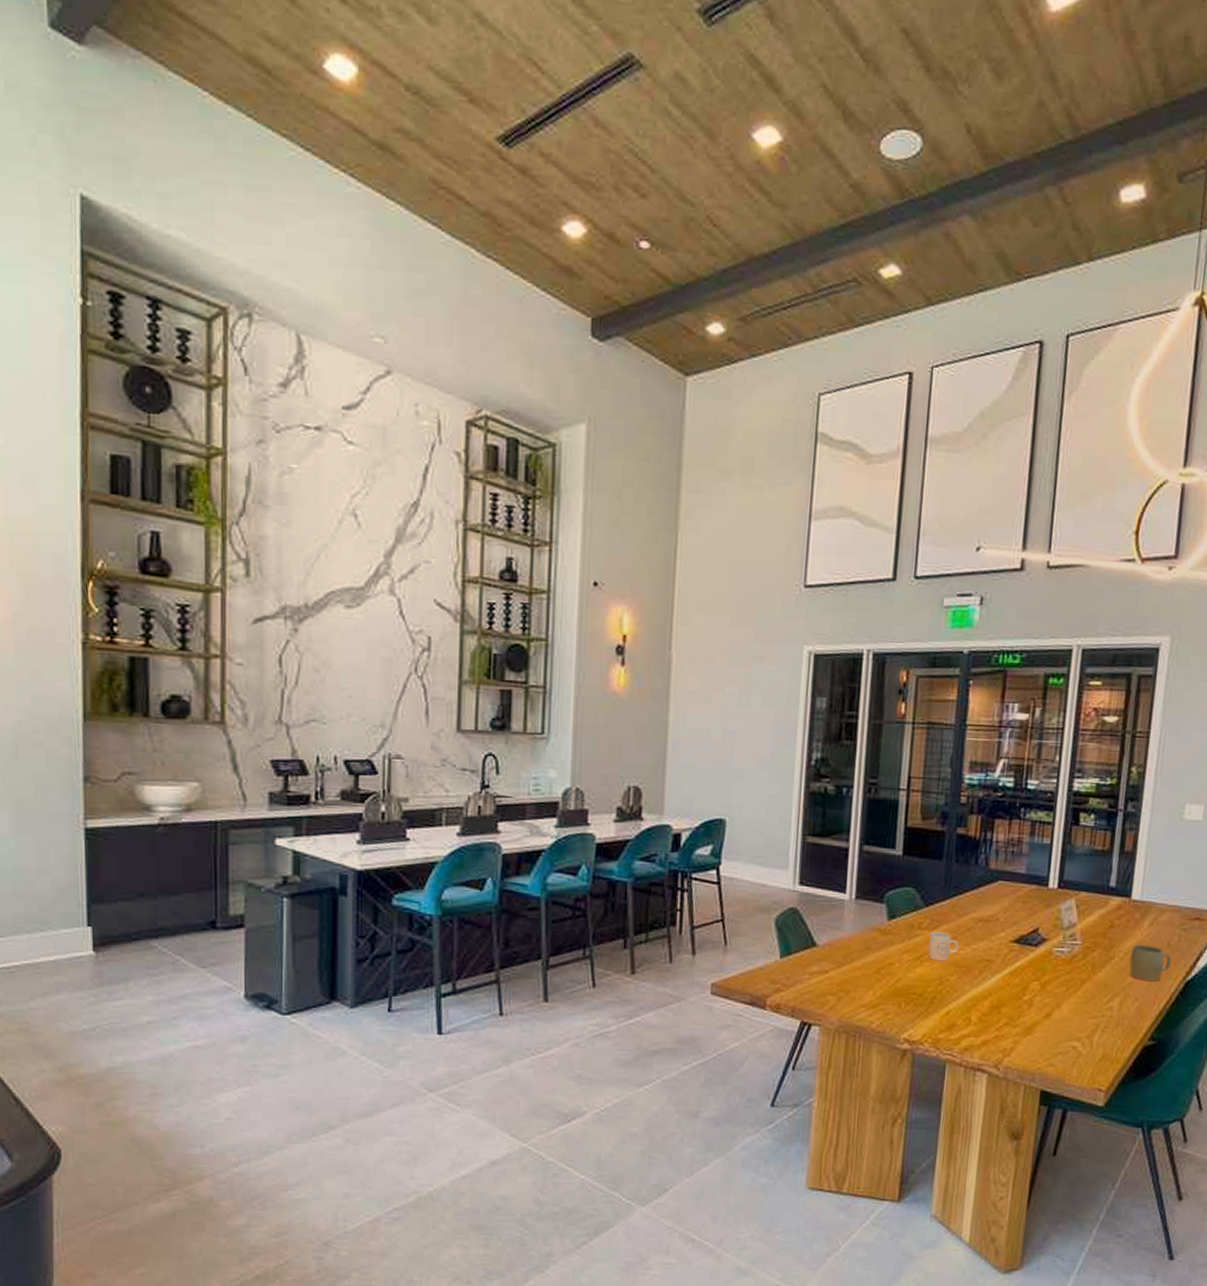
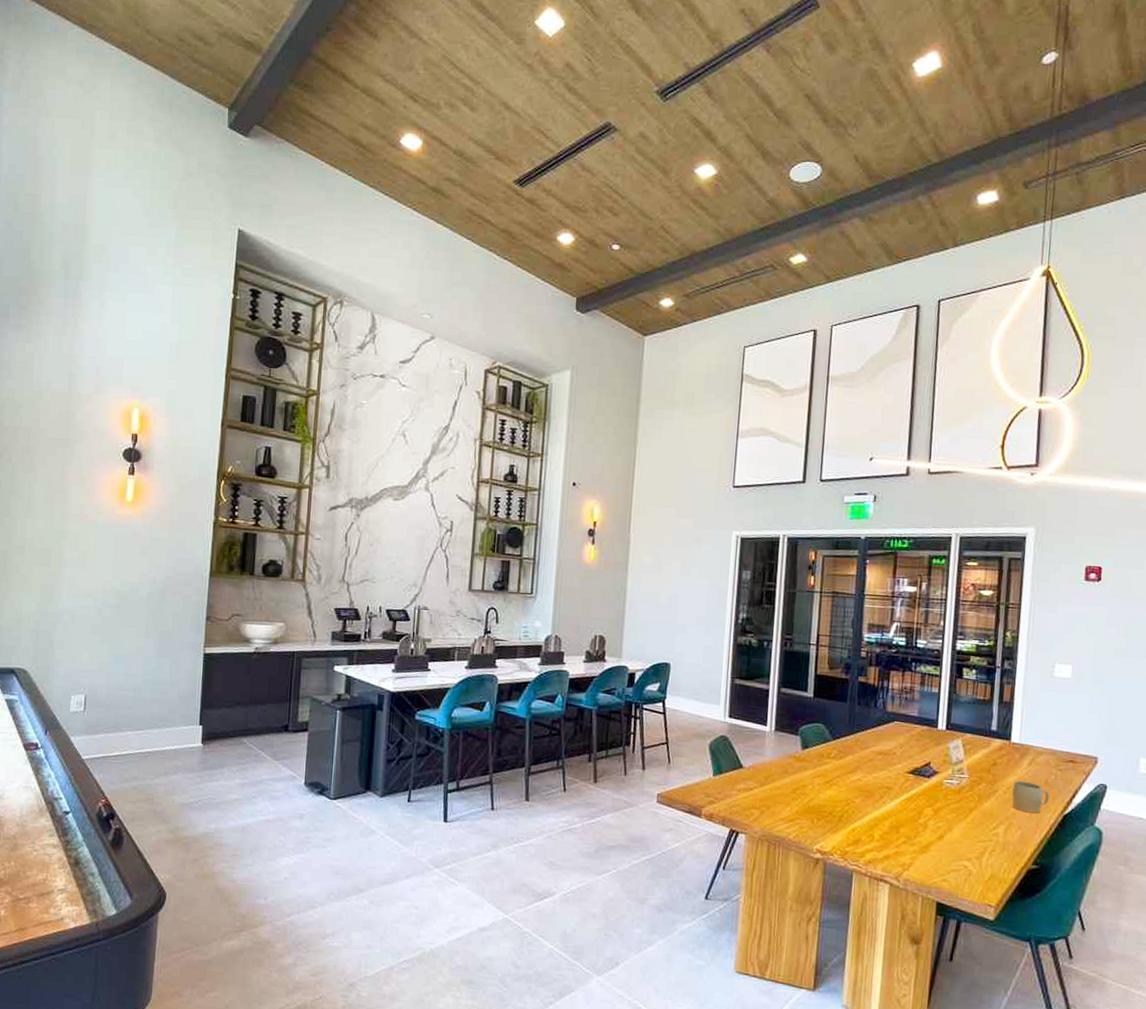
mug: present [928,931,960,962] -> none [836,760,863,787]

